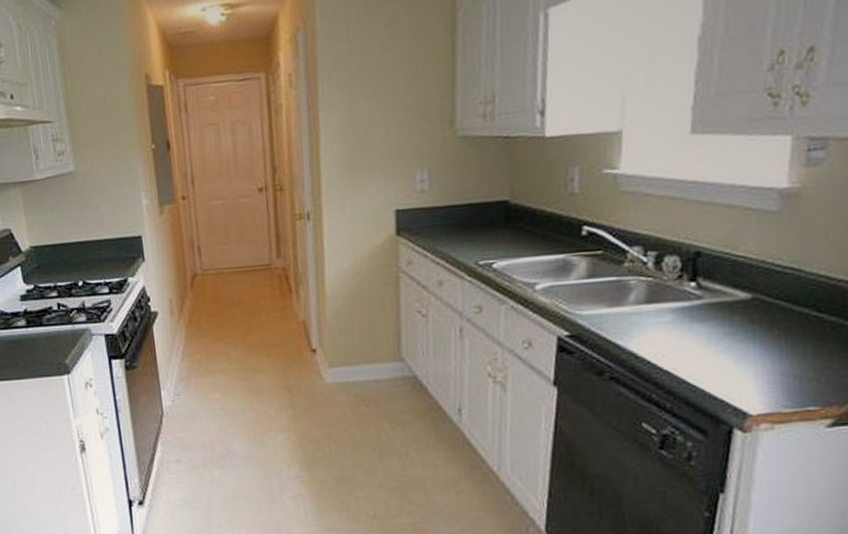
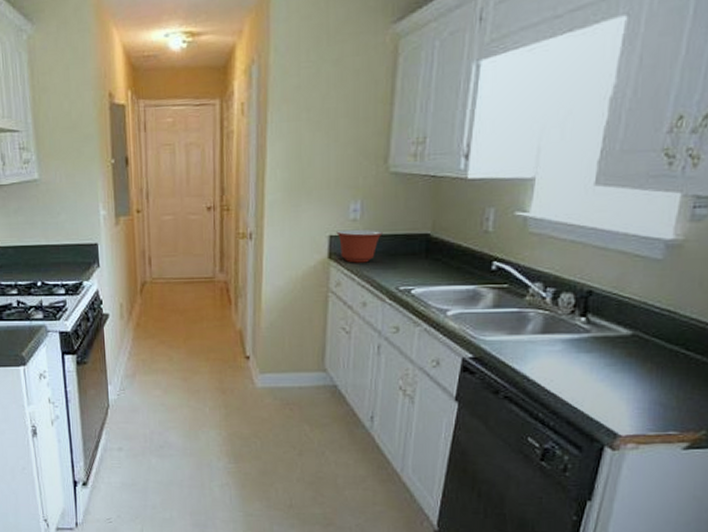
mixing bowl: none [403,200,455,238] -> present [336,229,383,263]

